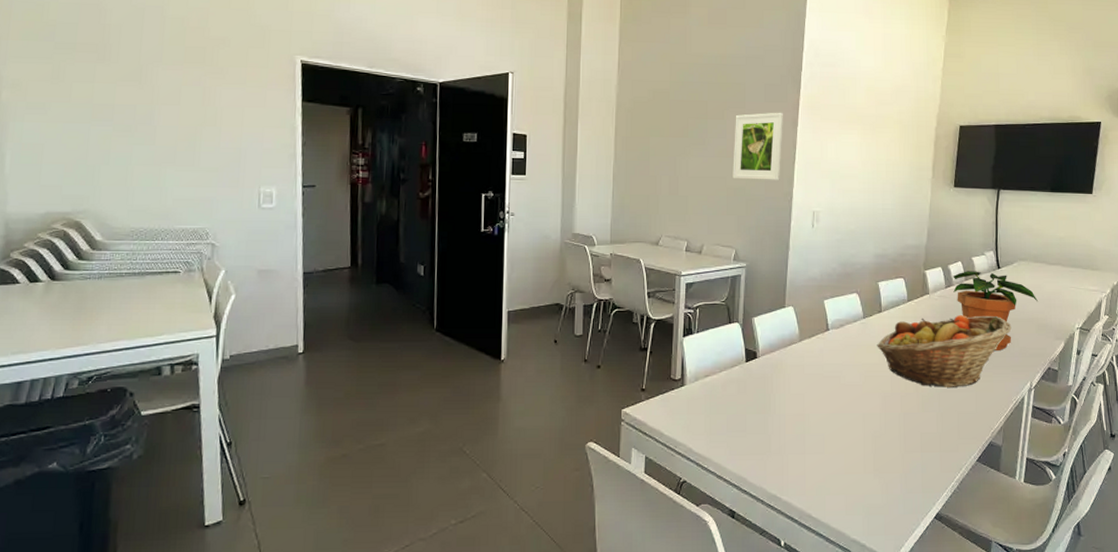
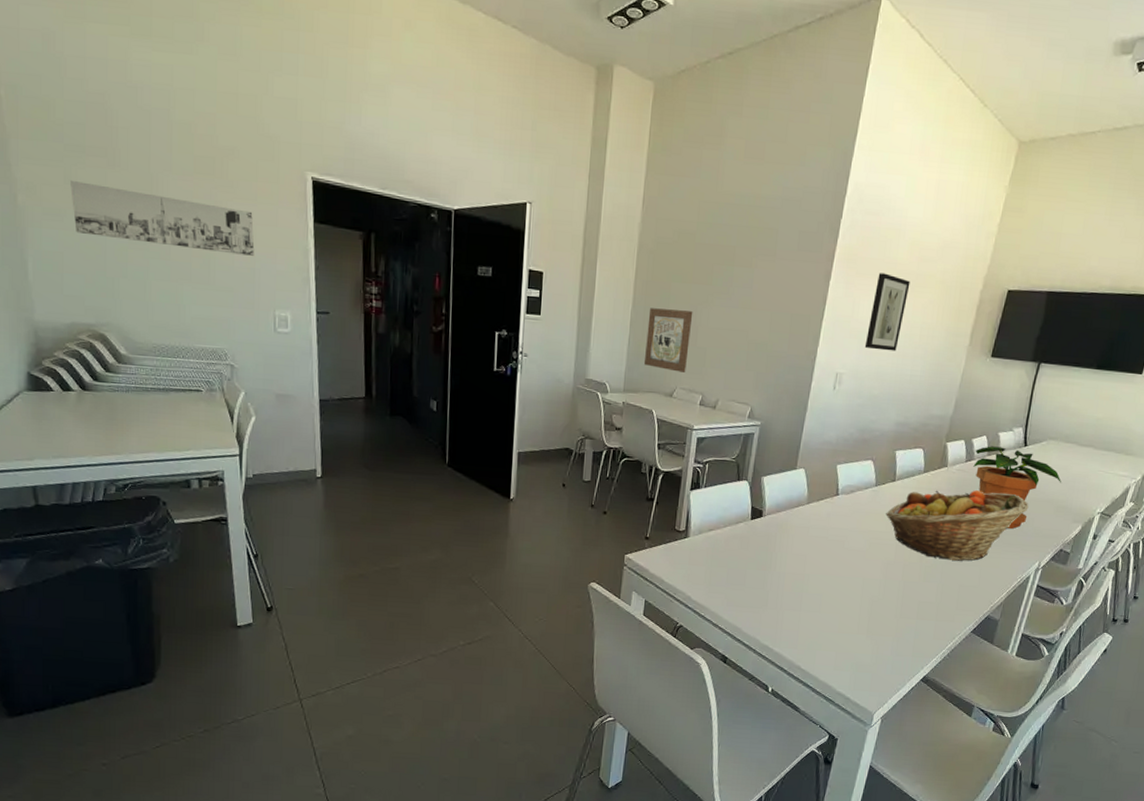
wall art: none [57,75,242,136] -> present [70,179,255,256]
wall art: none [629,162,673,221] -> present [644,308,693,372]
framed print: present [733,112,784,180] -> none [755,263,817,338]
wall art: none [836,117,871,188] -> present [864,273,910,352]

